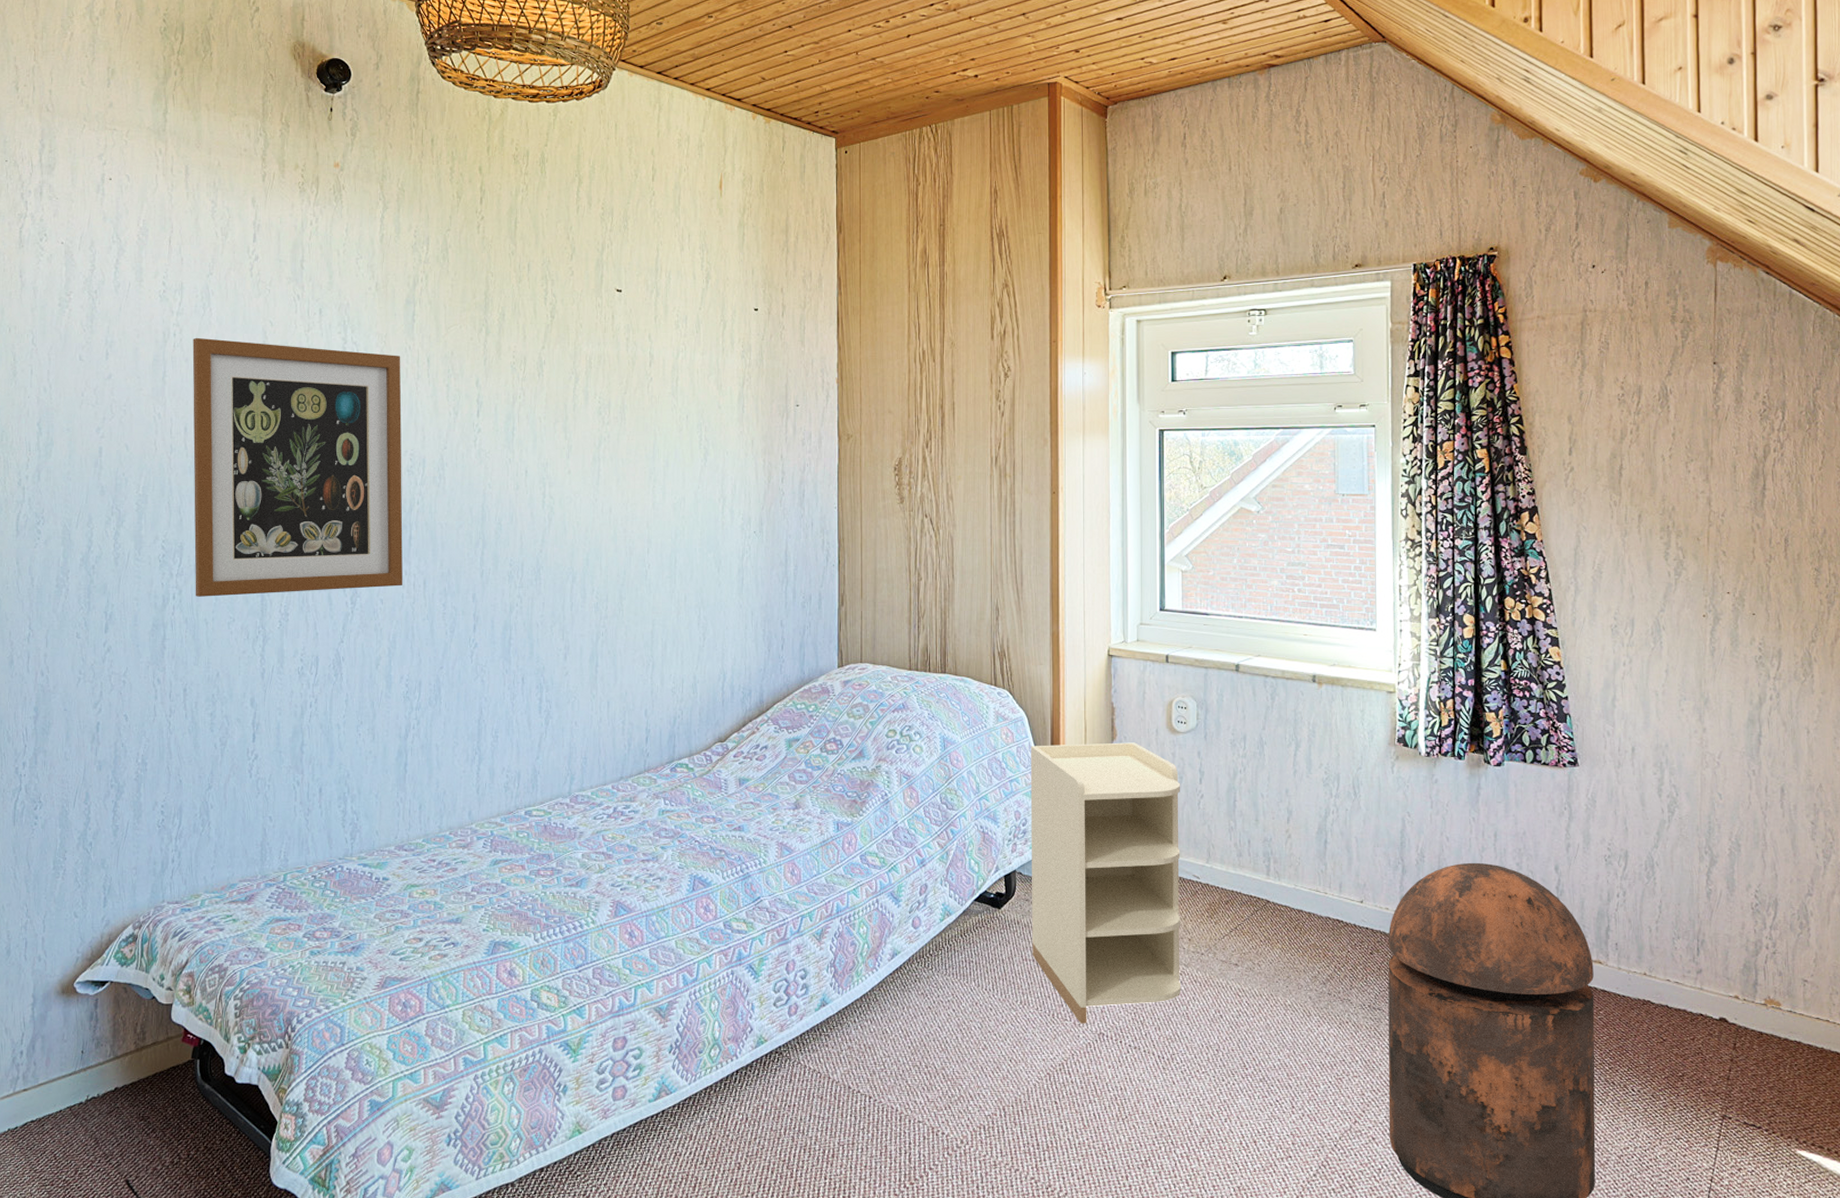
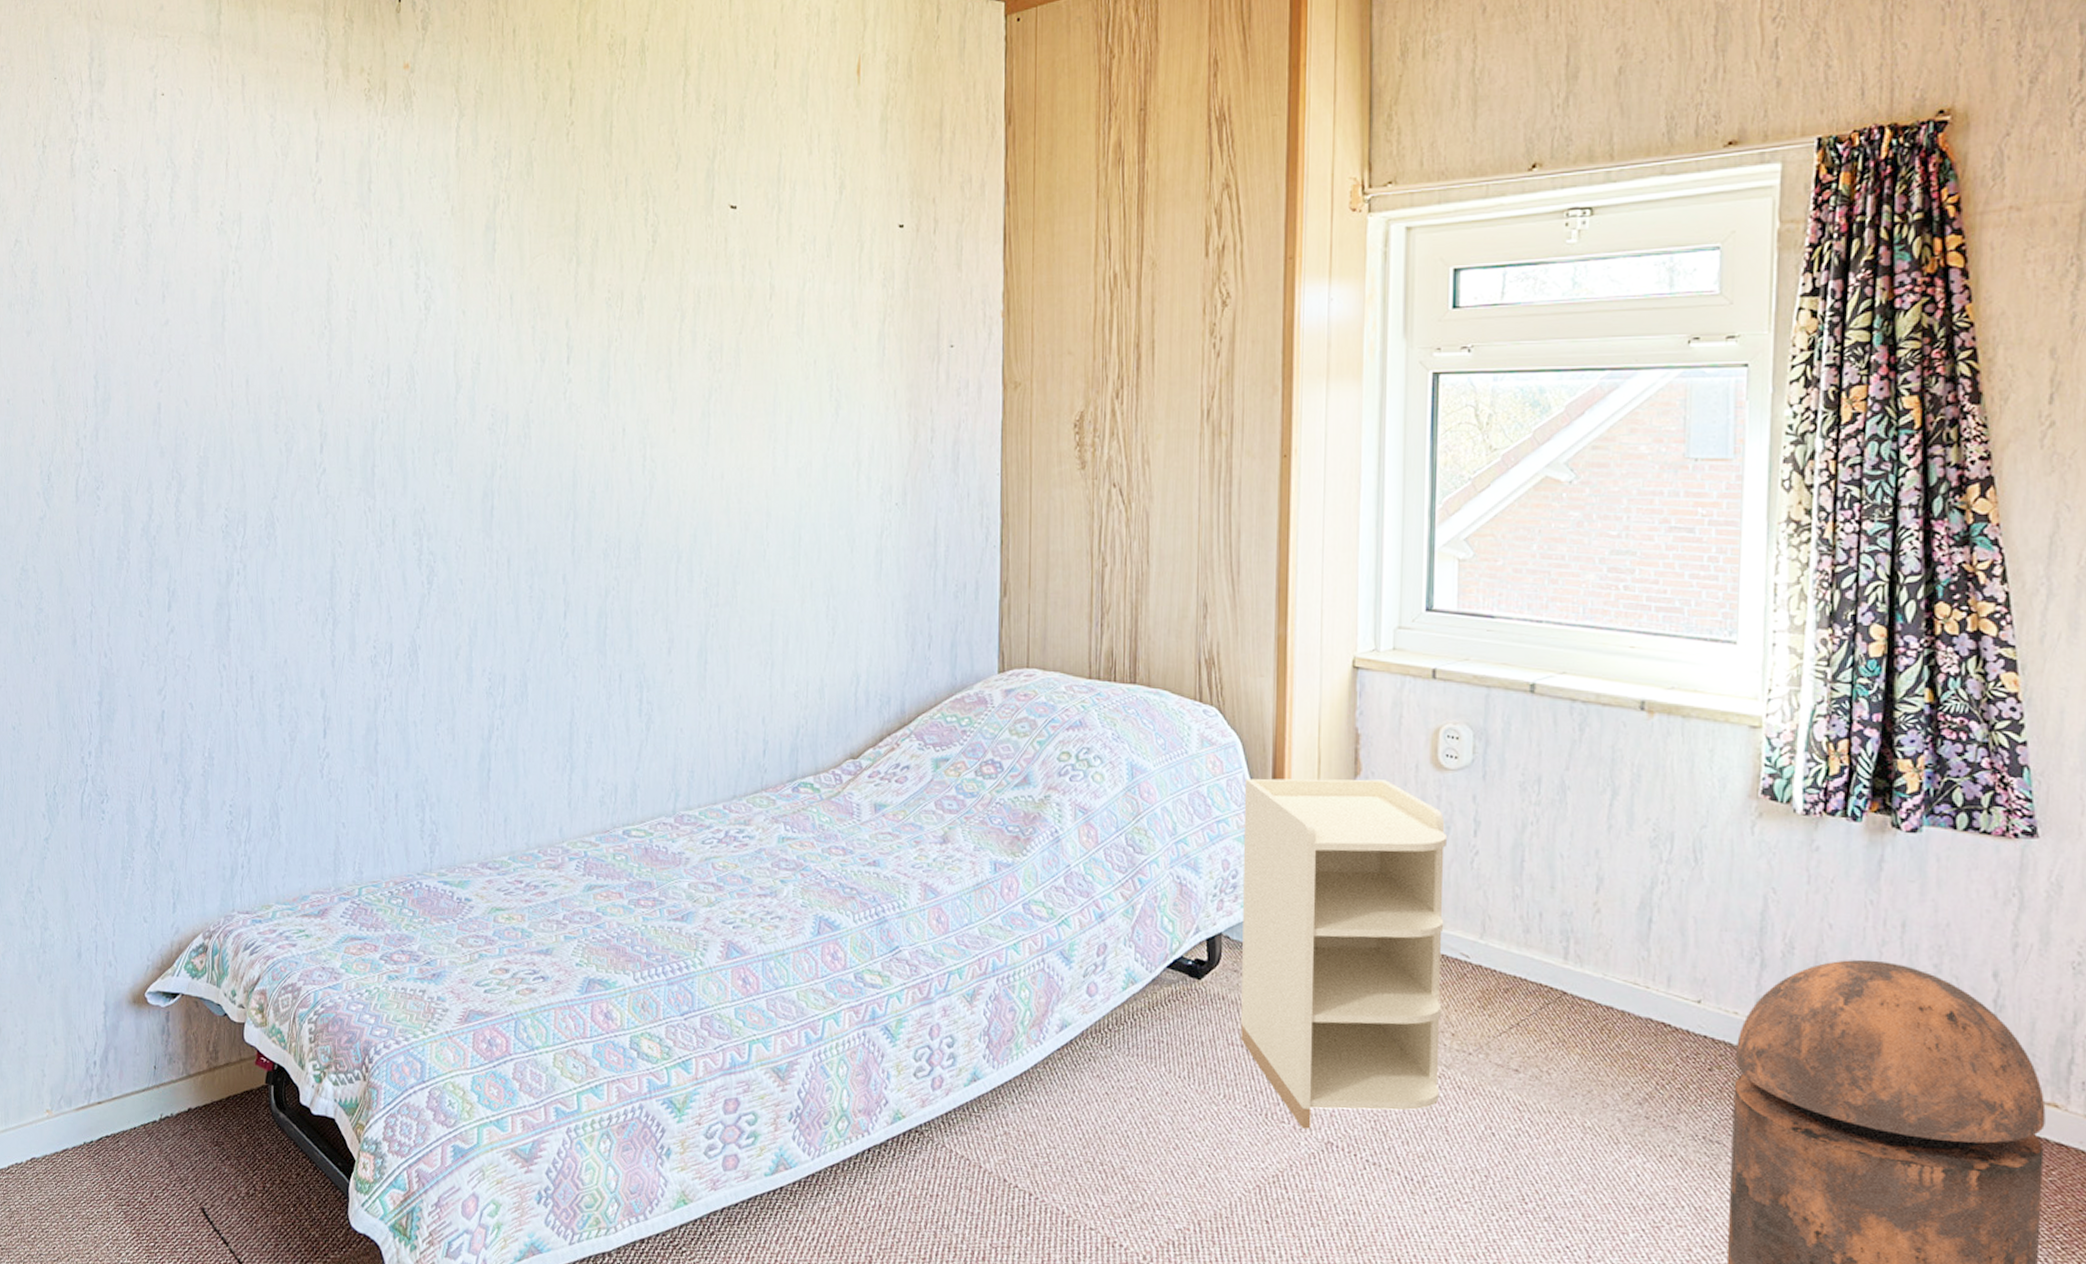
wall art: present [192,337,403,597] -> none [253,275,485,573]

